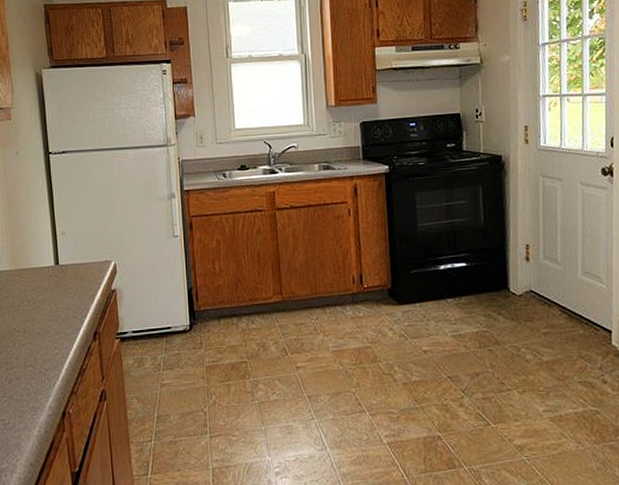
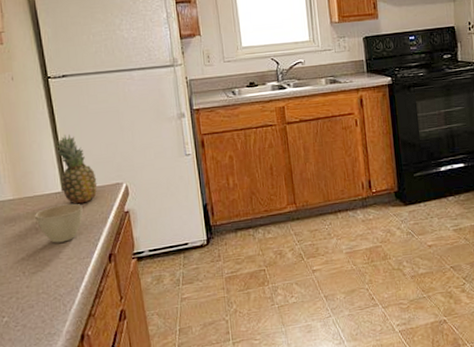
cup: none [28,278,72,317] -> present [35,203,83,243]
fruit: none [50,210,88,279] -> present [54,134,97,205]

